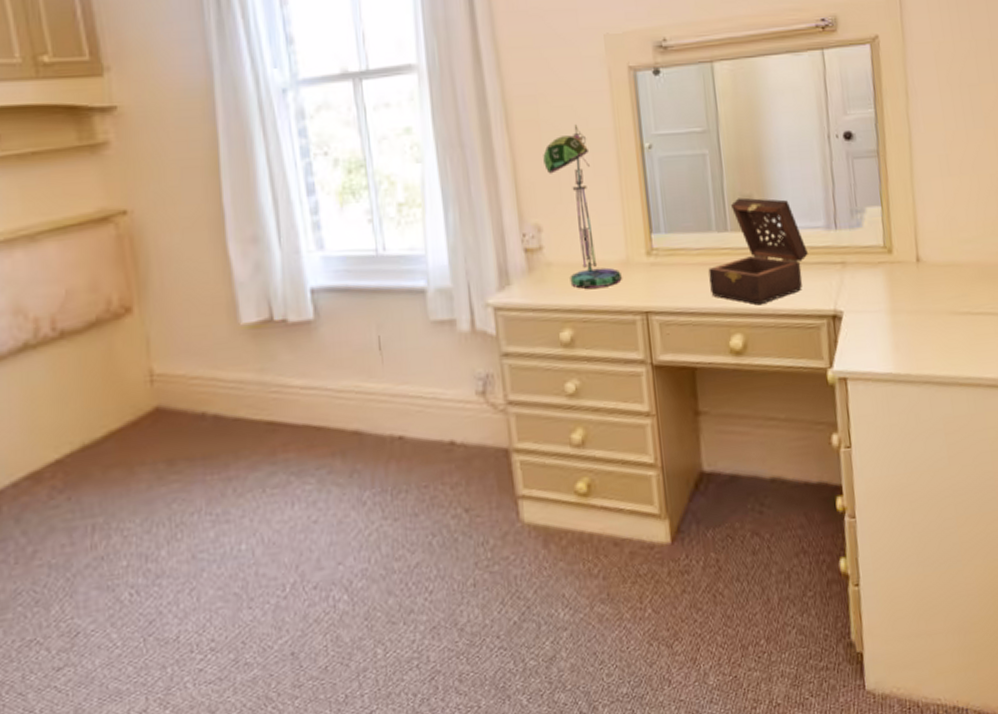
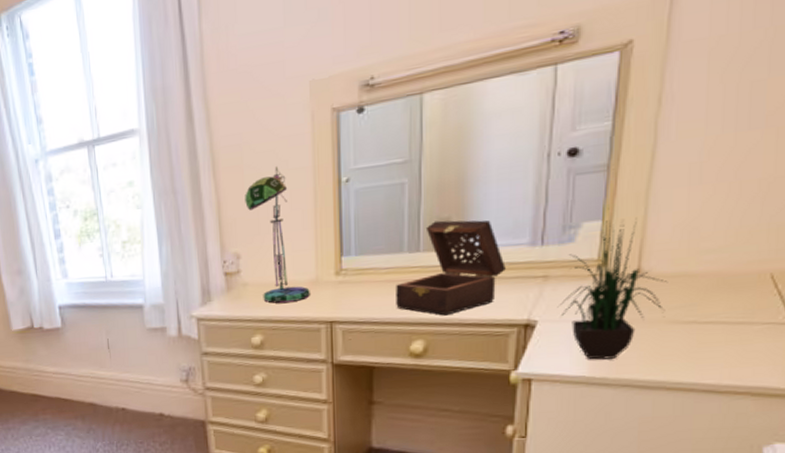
potted plant: none [858,194,945,354] -> present [557,208,668,360]

